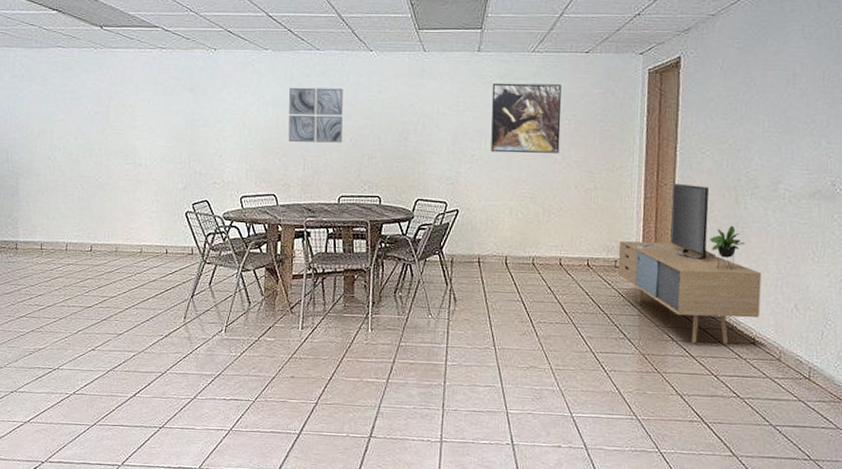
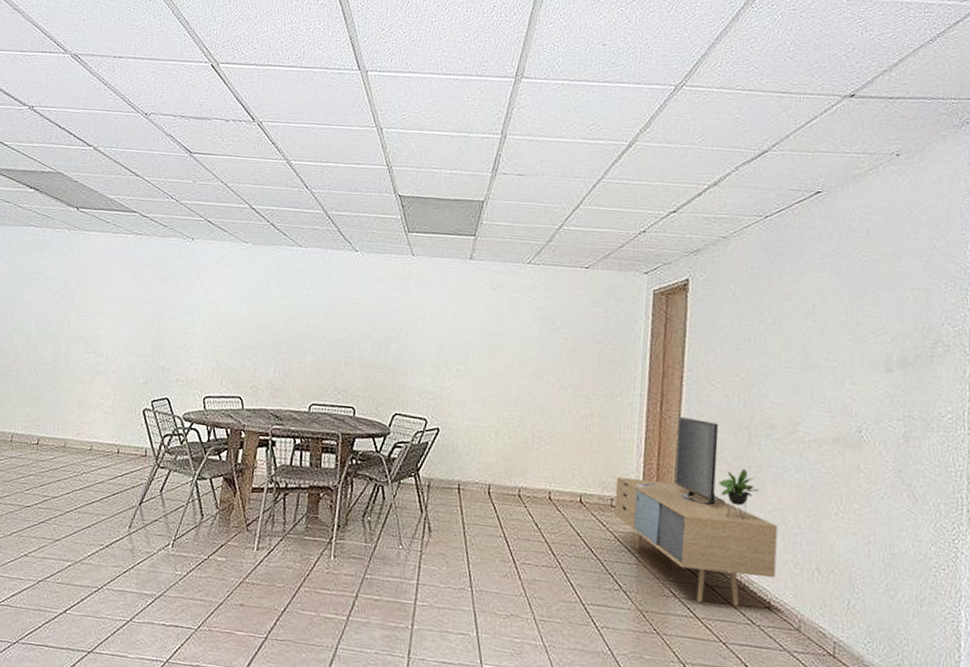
wall art: present [288,87,343,143] -> none [260,283,324,346]
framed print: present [491,83,561,153] -> none [478,293,558,374]

